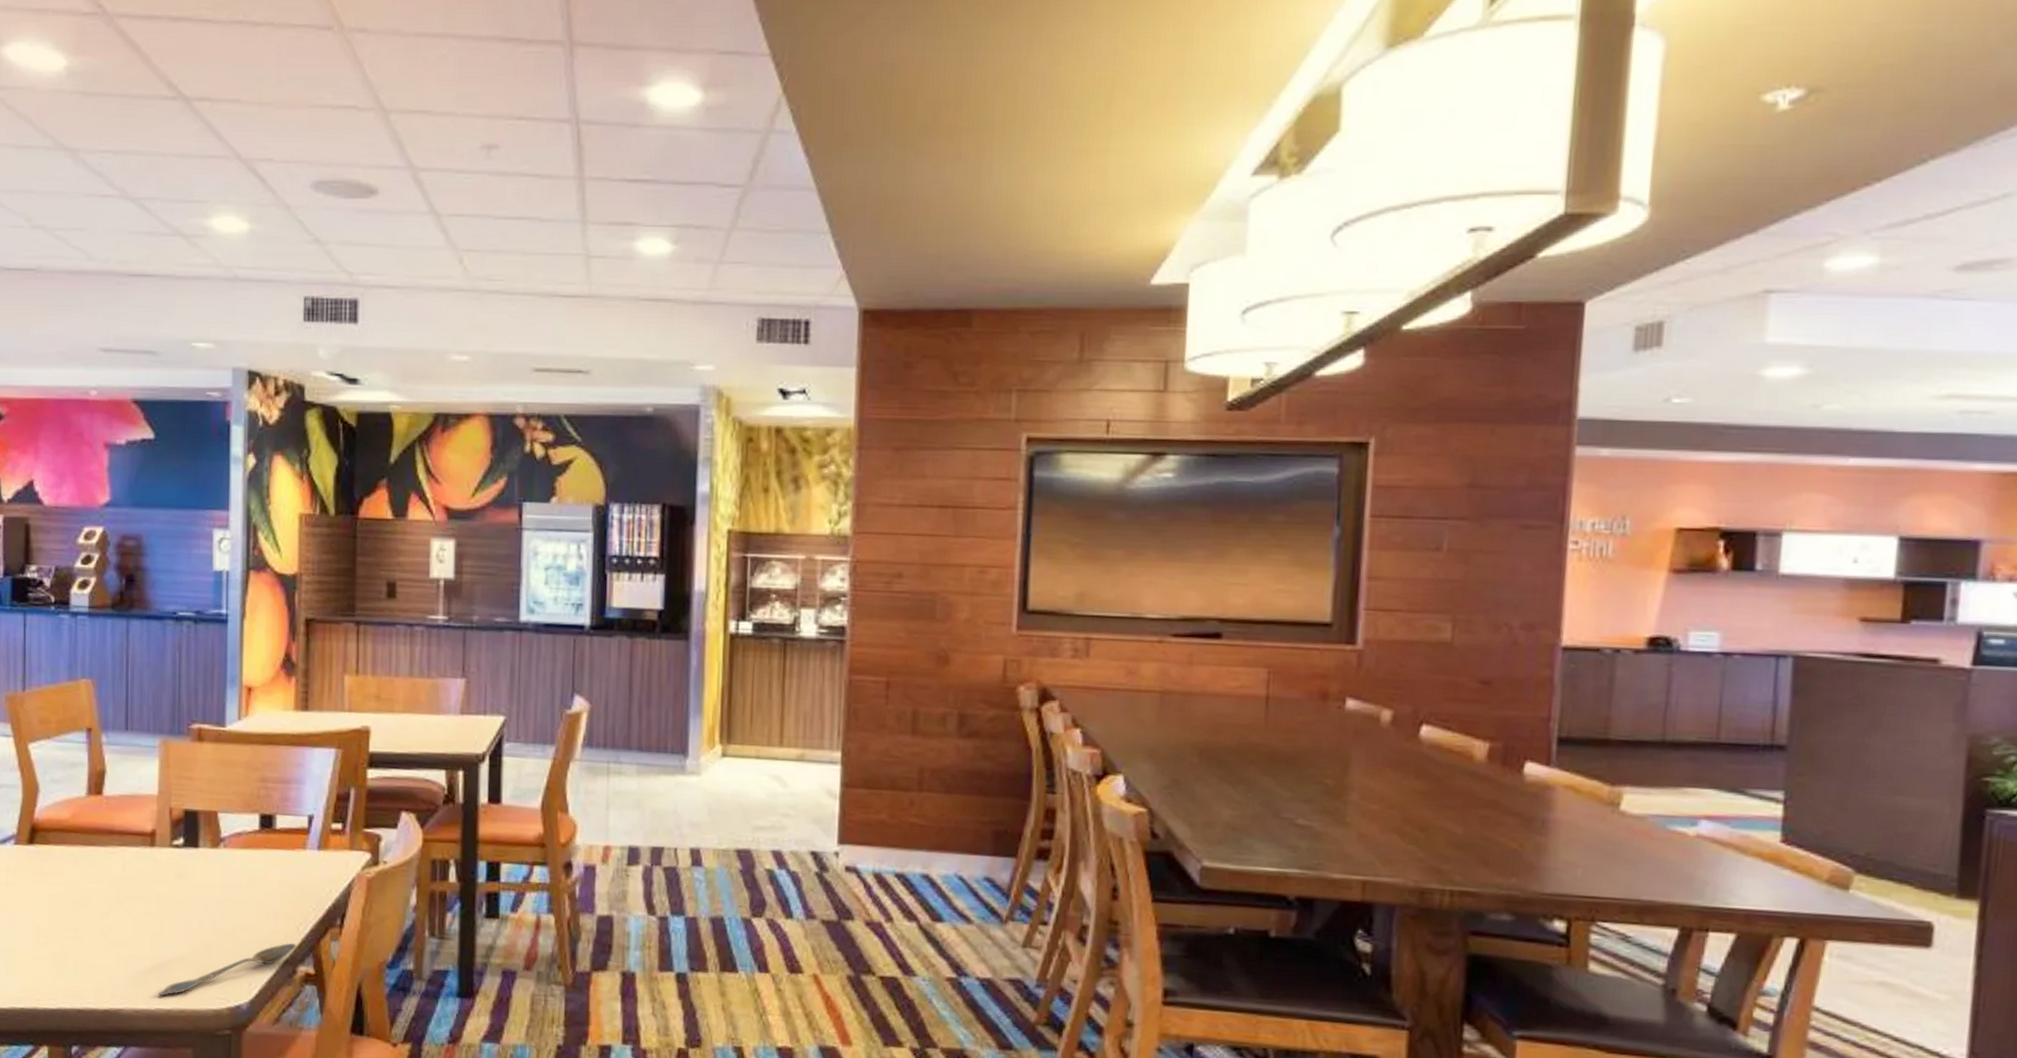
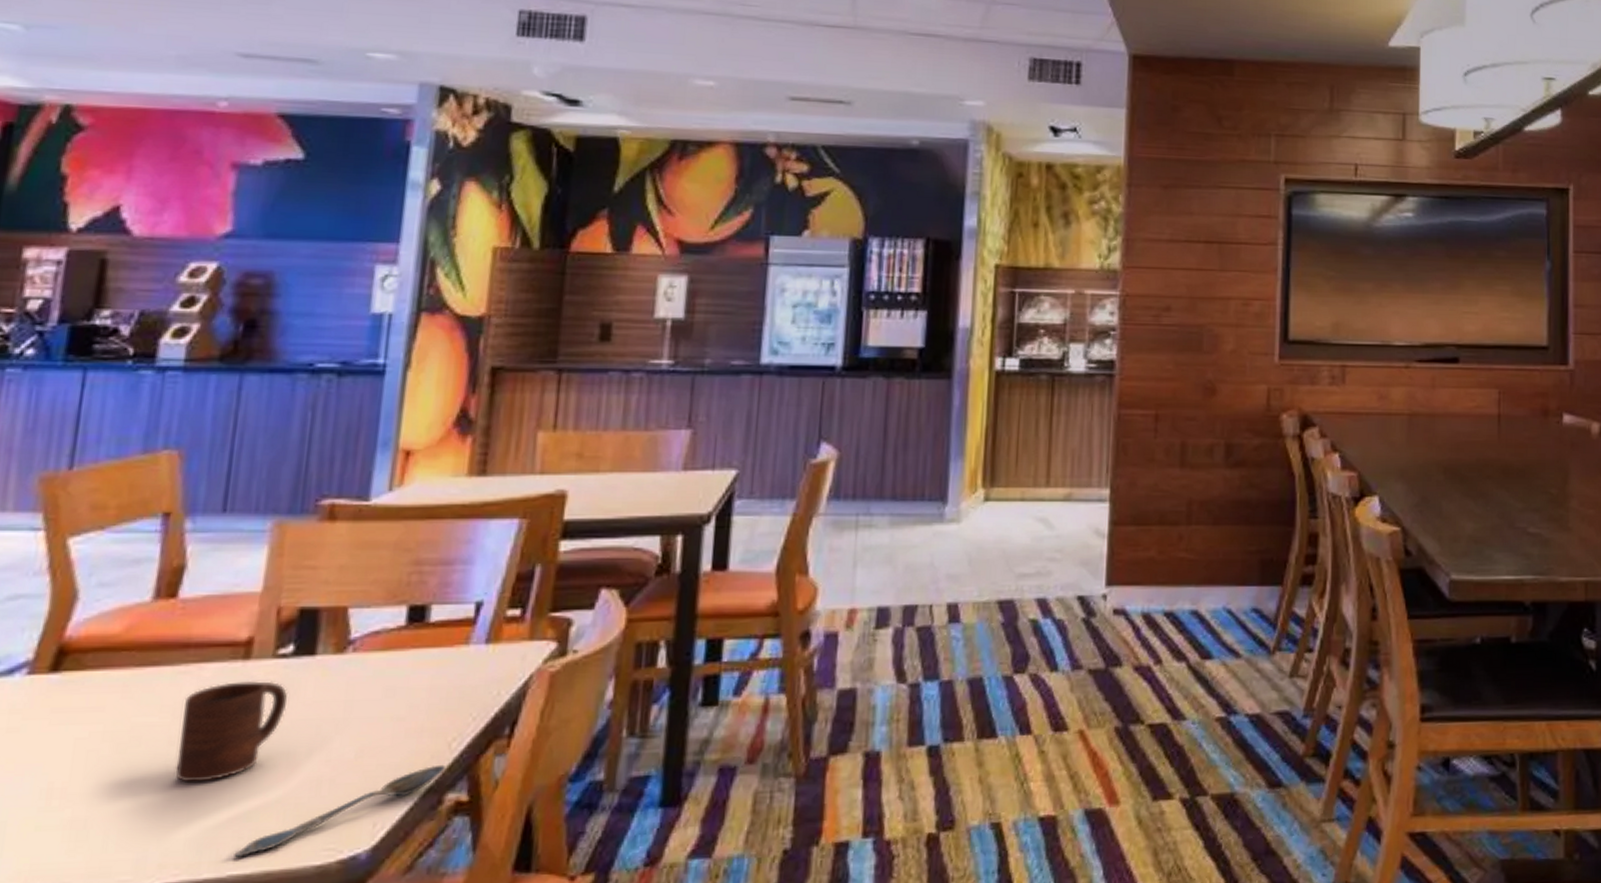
cup: none [114,863,183,937] -> present [175,681,288,783]

